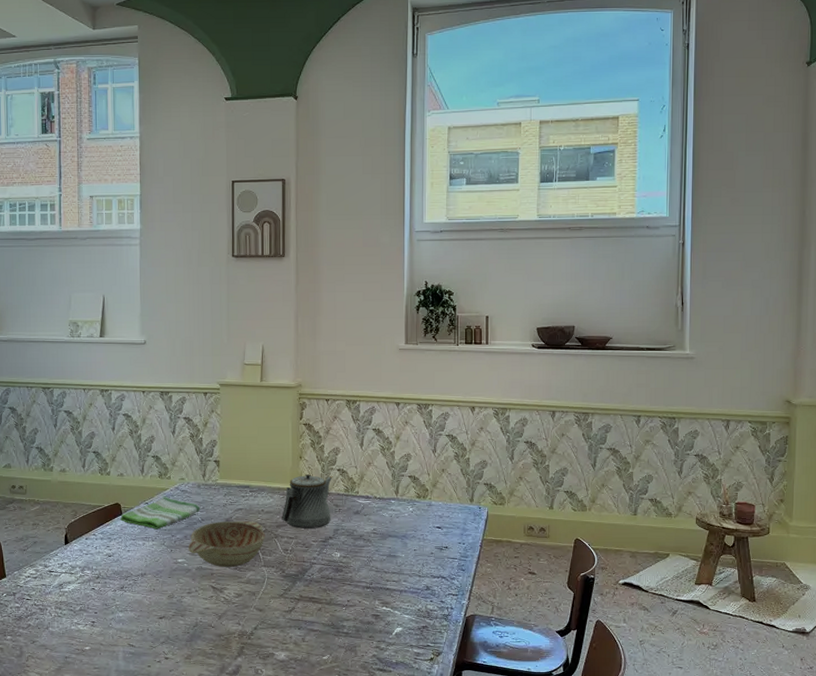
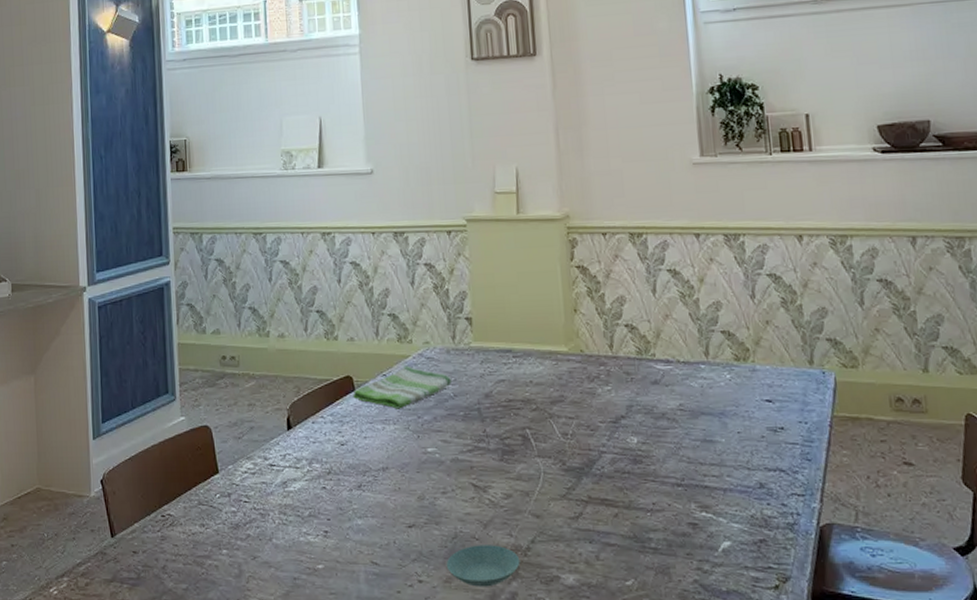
saucer: none [187,631,245,662] -> present [446,545,520,587]
decorative bowl: present [188,520,265,568] -> none [438,395,537,459]
teapot: present [282,474,333,529] -> none [556,332,622,405]

